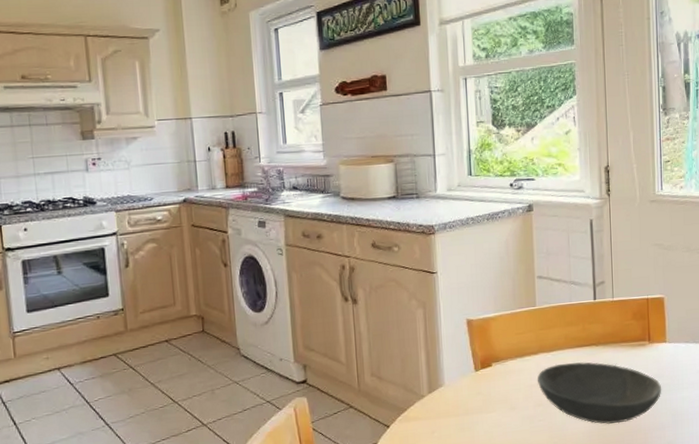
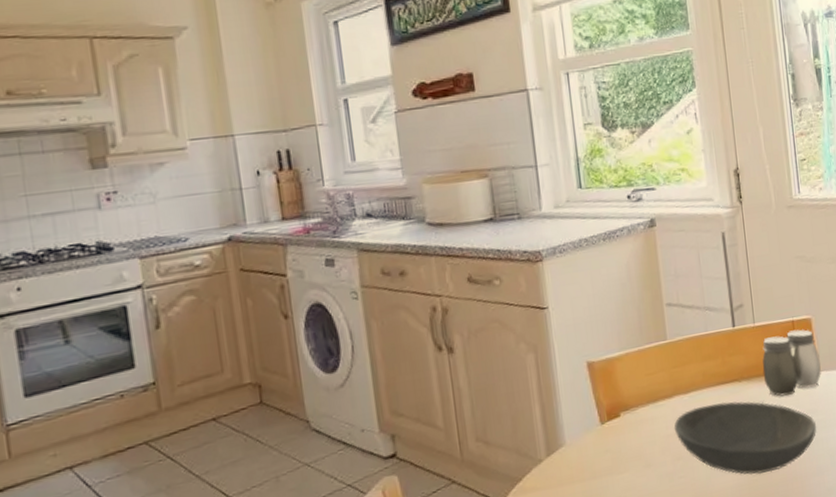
salt and pepper shaker: none [617,306,669,361] -> present [762,329,821,397]

